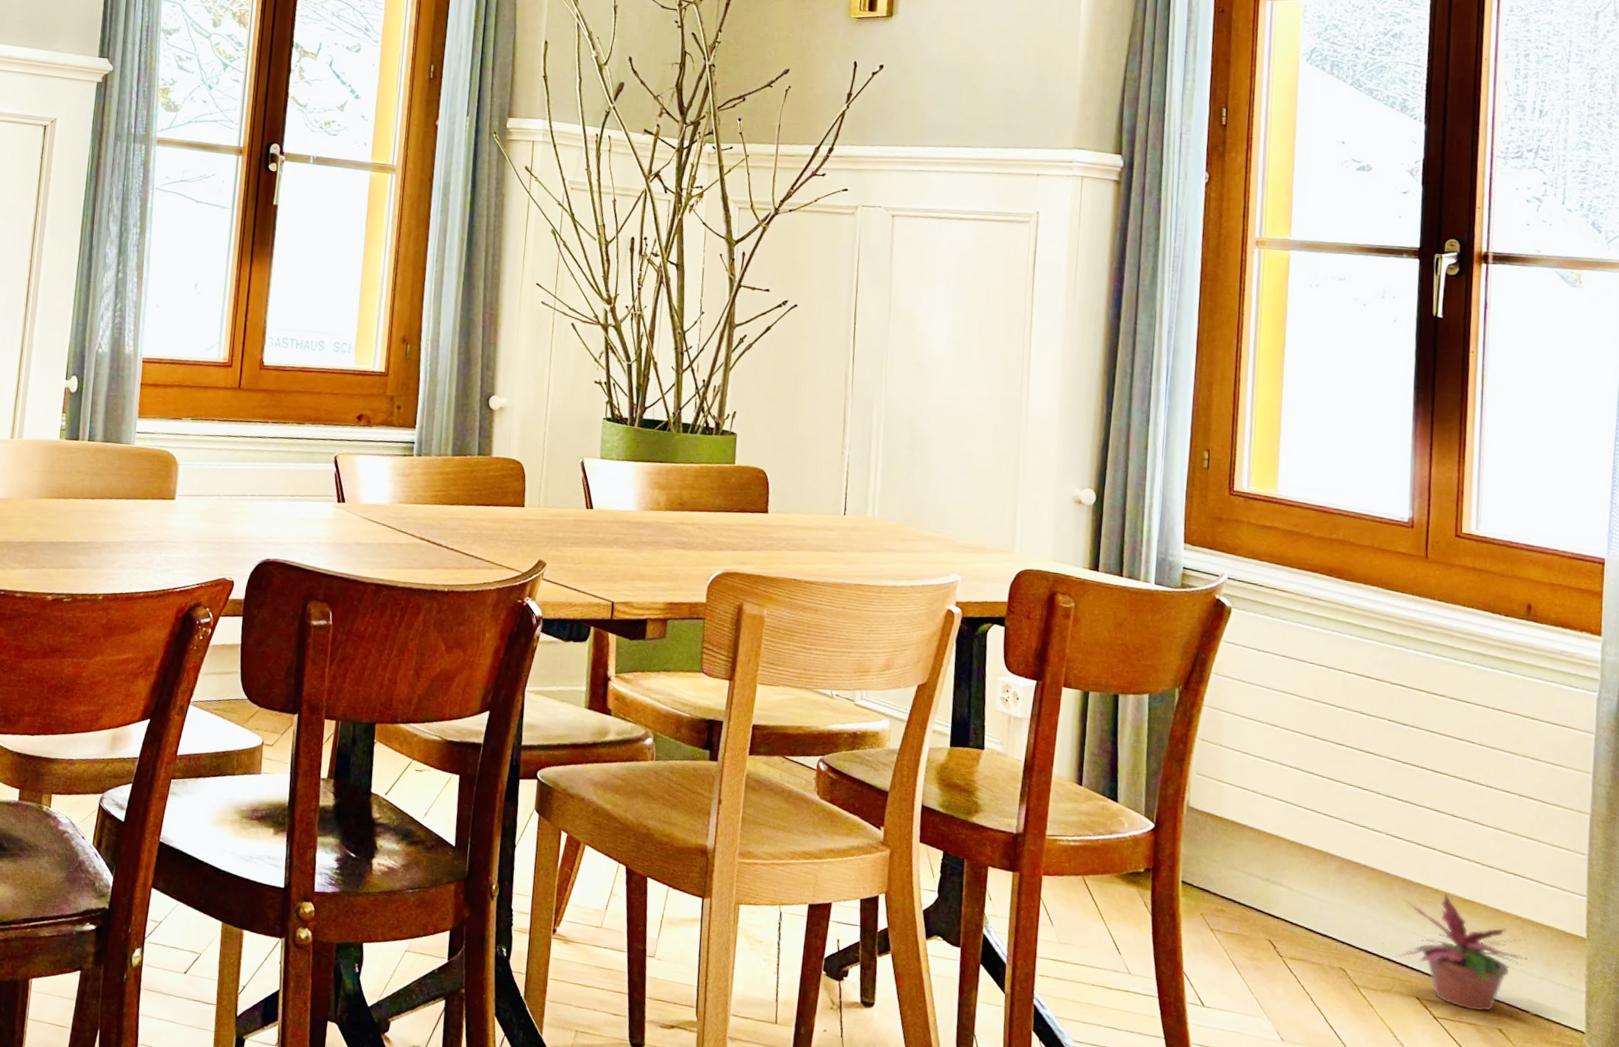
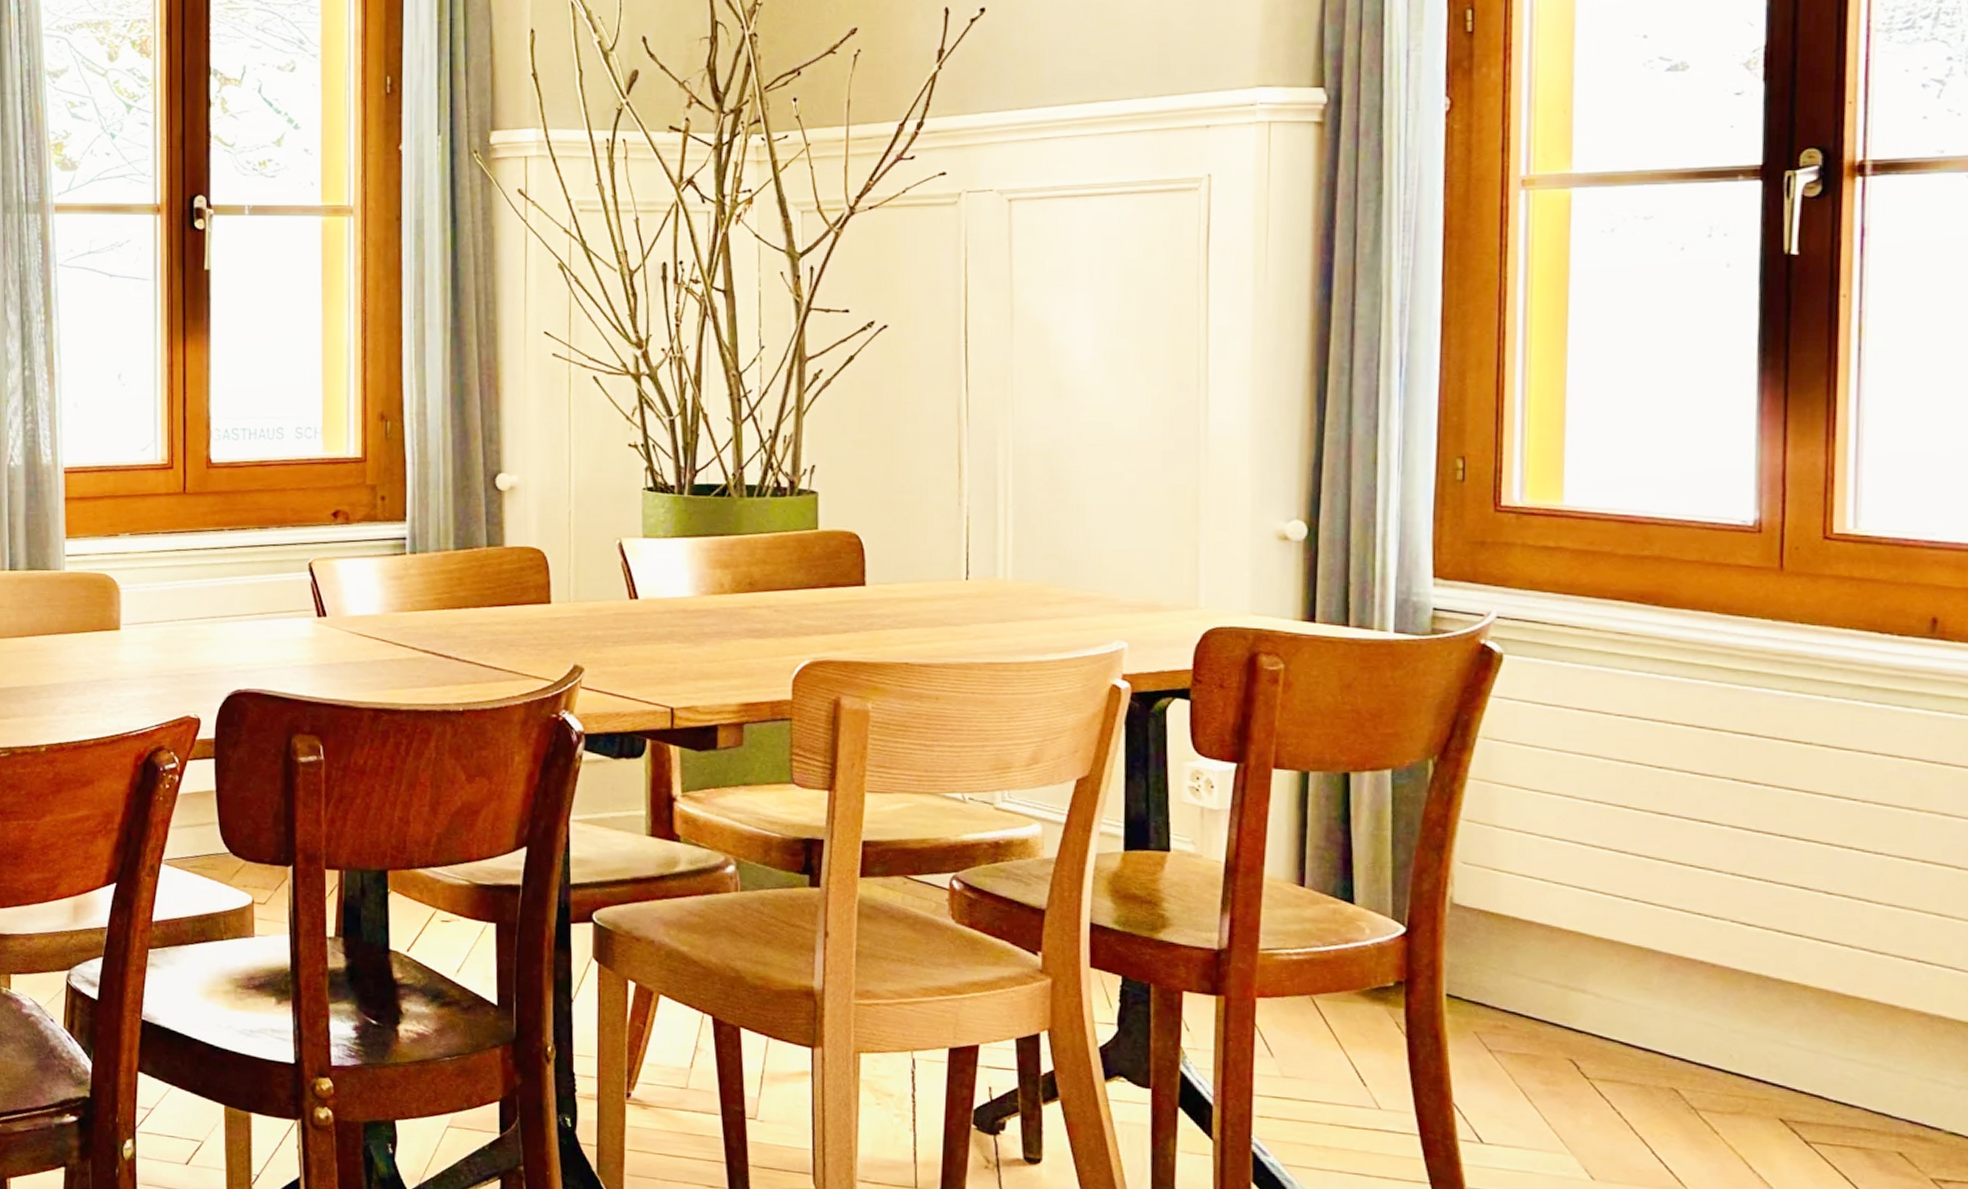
potted plant: present [1396,893,1533,1012] -> none [1749,990,1946,1133]

